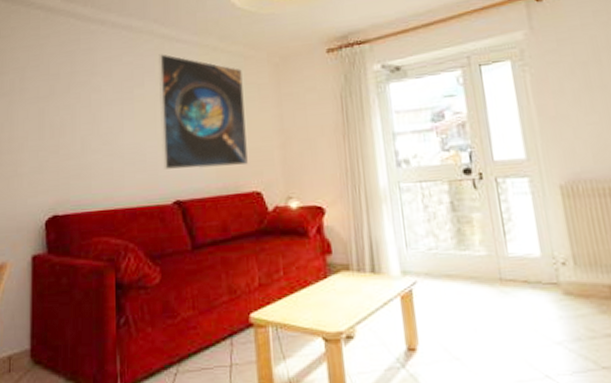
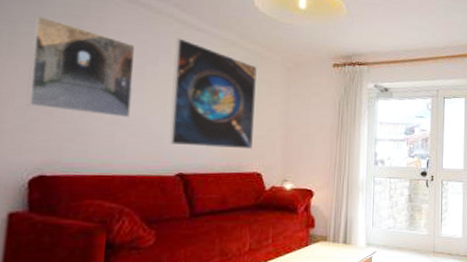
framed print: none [37,58,124,148] -> present [27,15,136,118]

